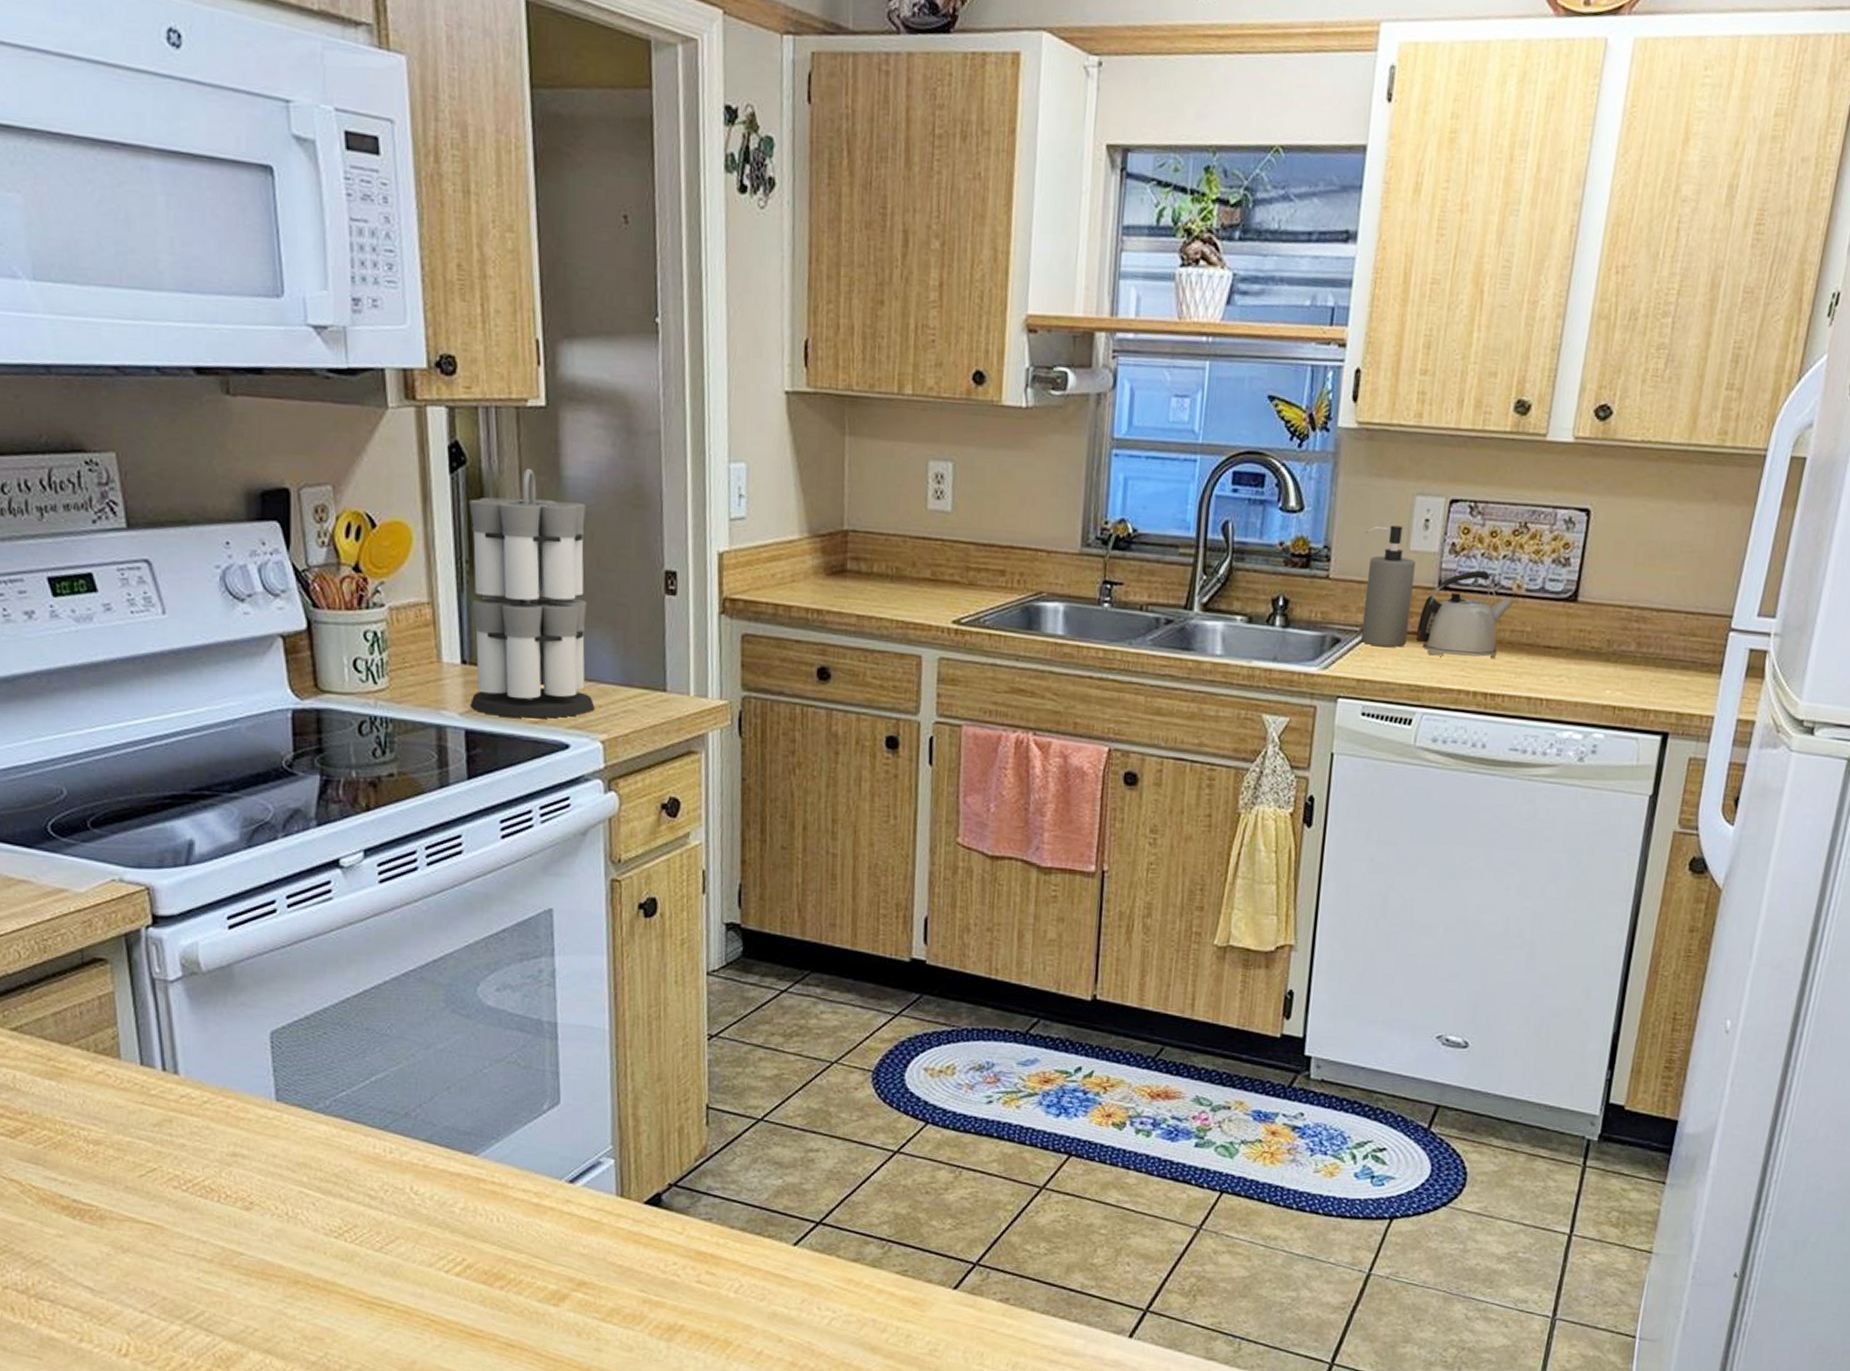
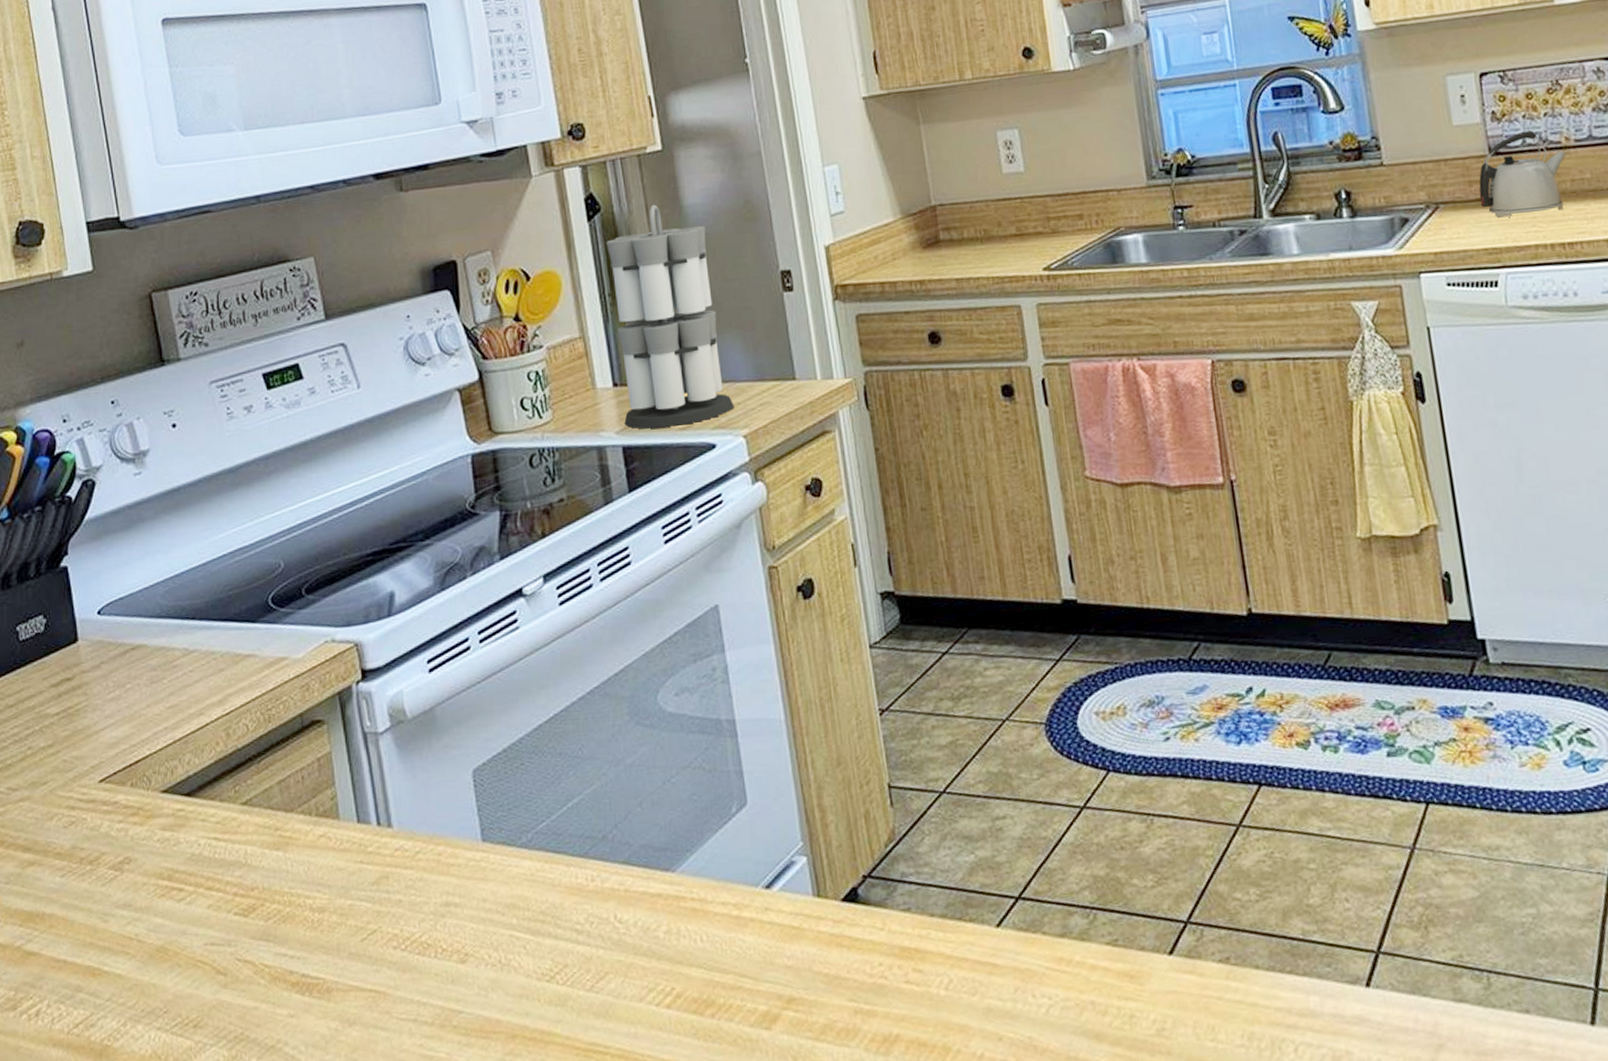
soap dispenser: present [1361,525,1416,648] -> none [1406,106,1473,219]

